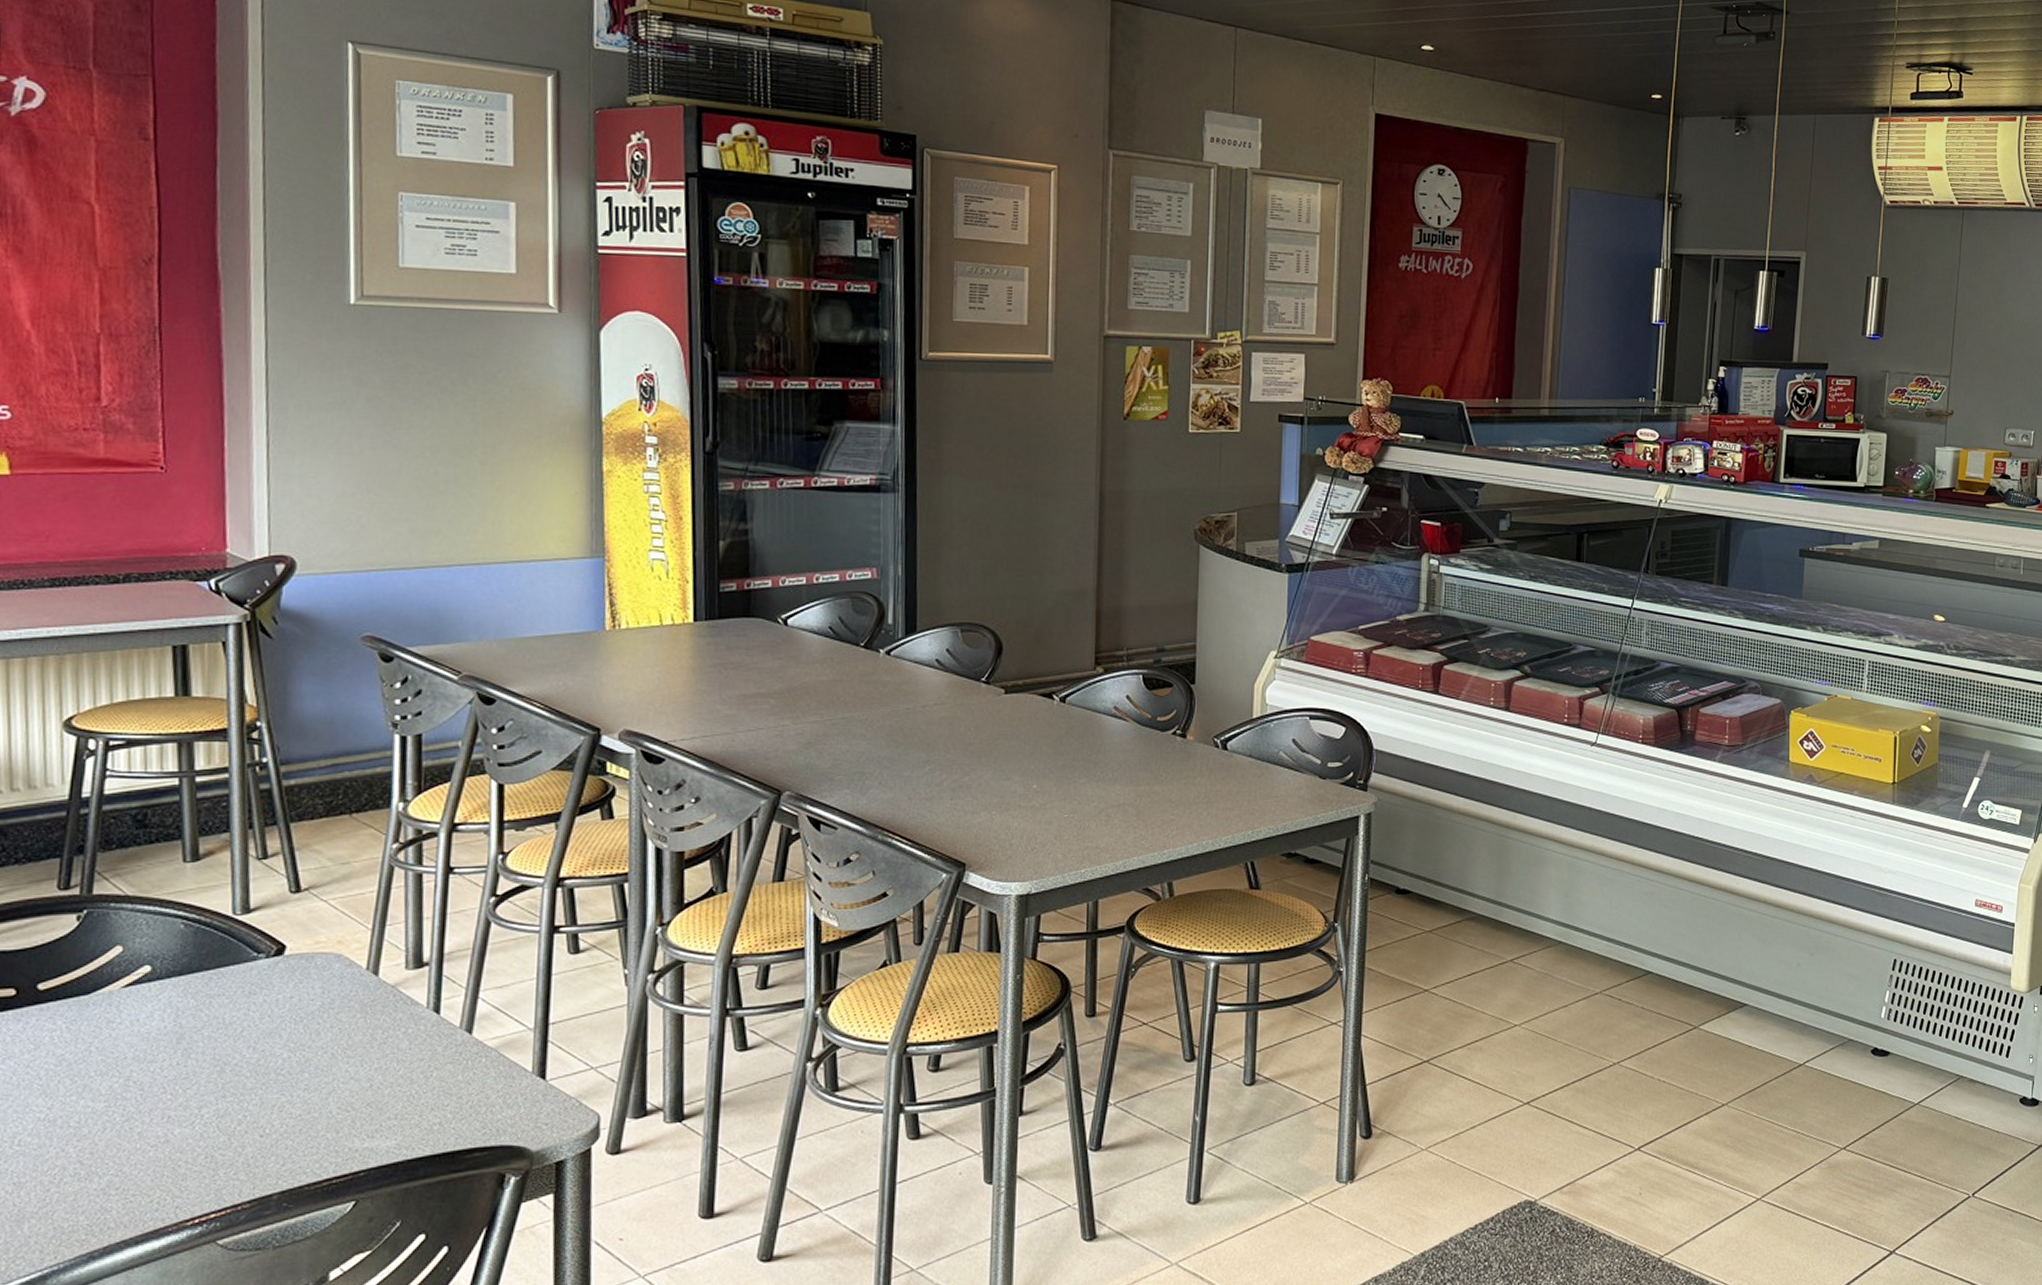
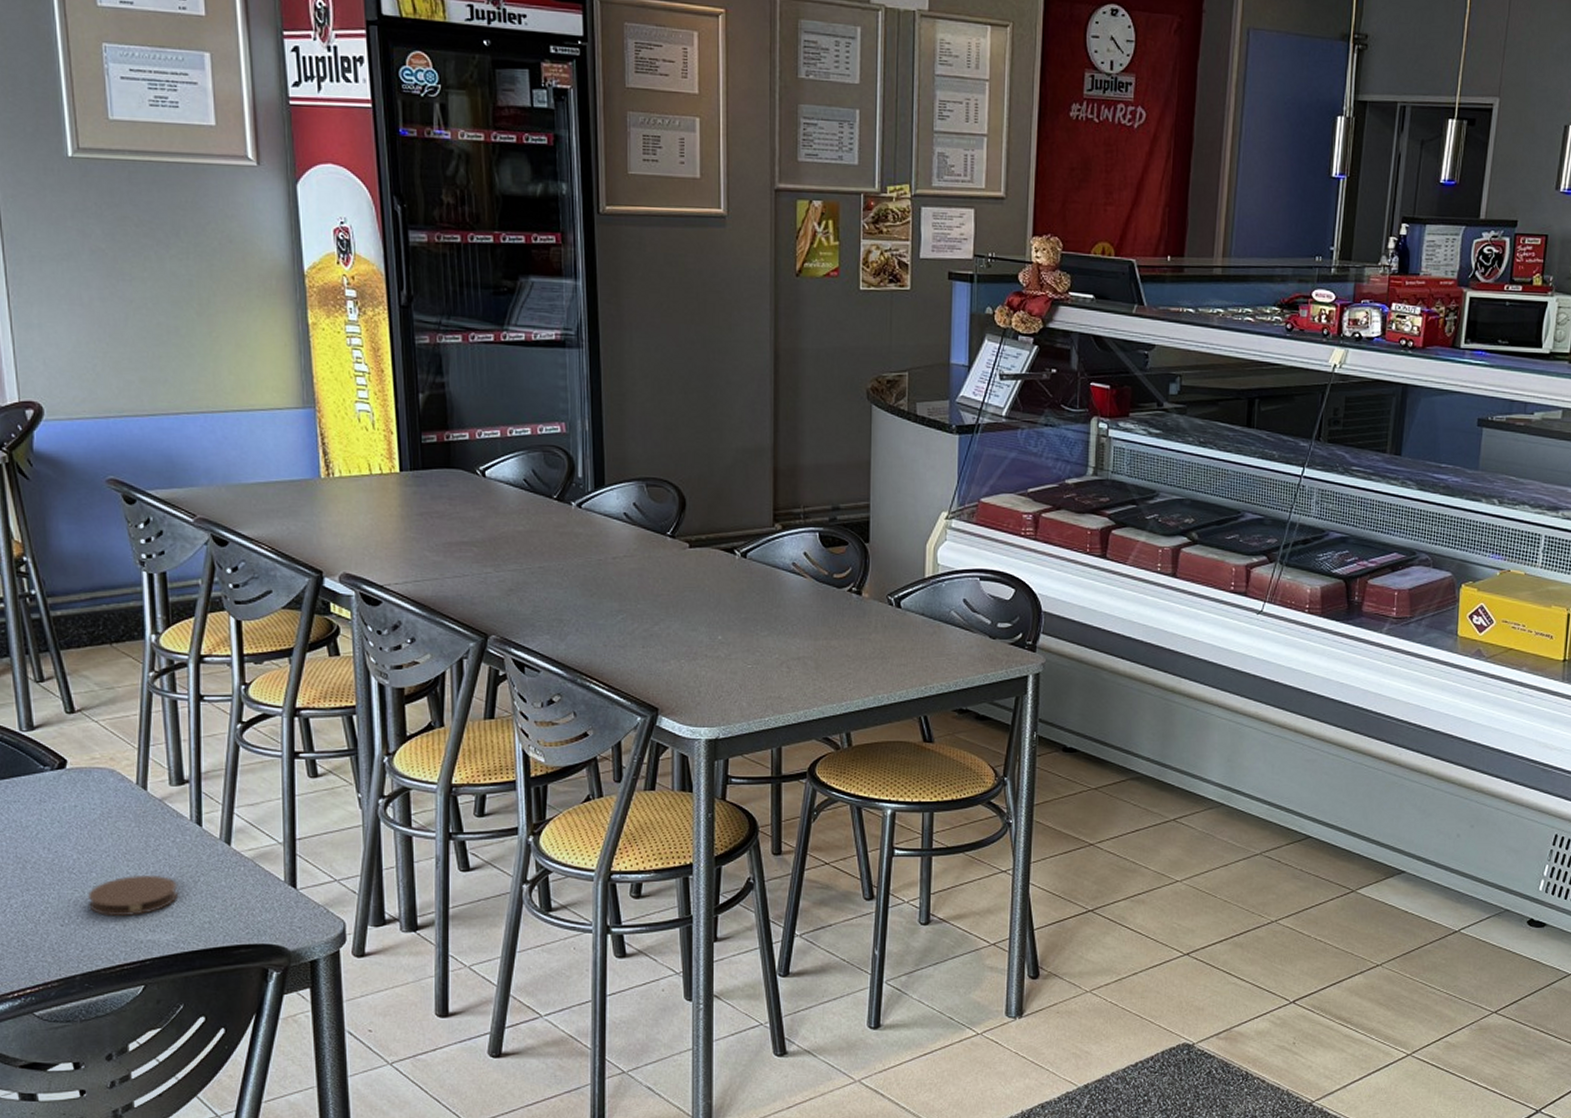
coaster: none [295,1072,406,1123] -> present [87,874,179,917]

